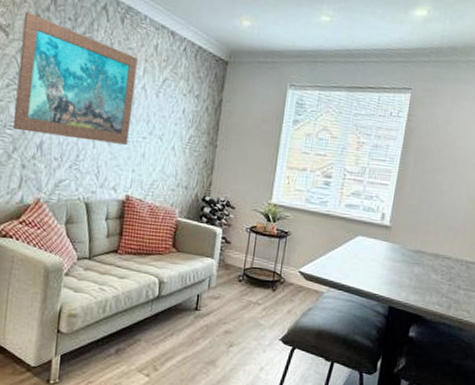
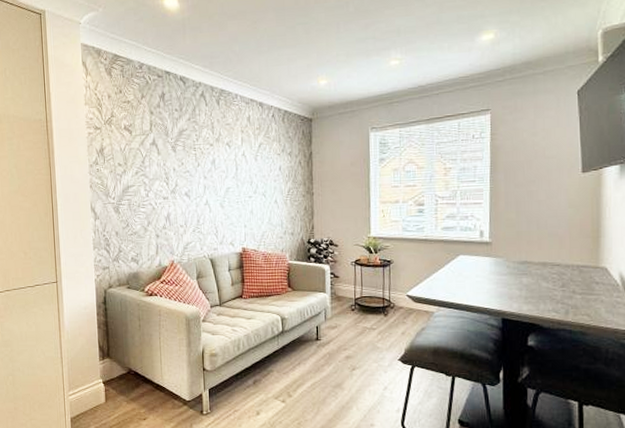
wall art: present [14,12,138,145] -> none [141,111,237,208]

